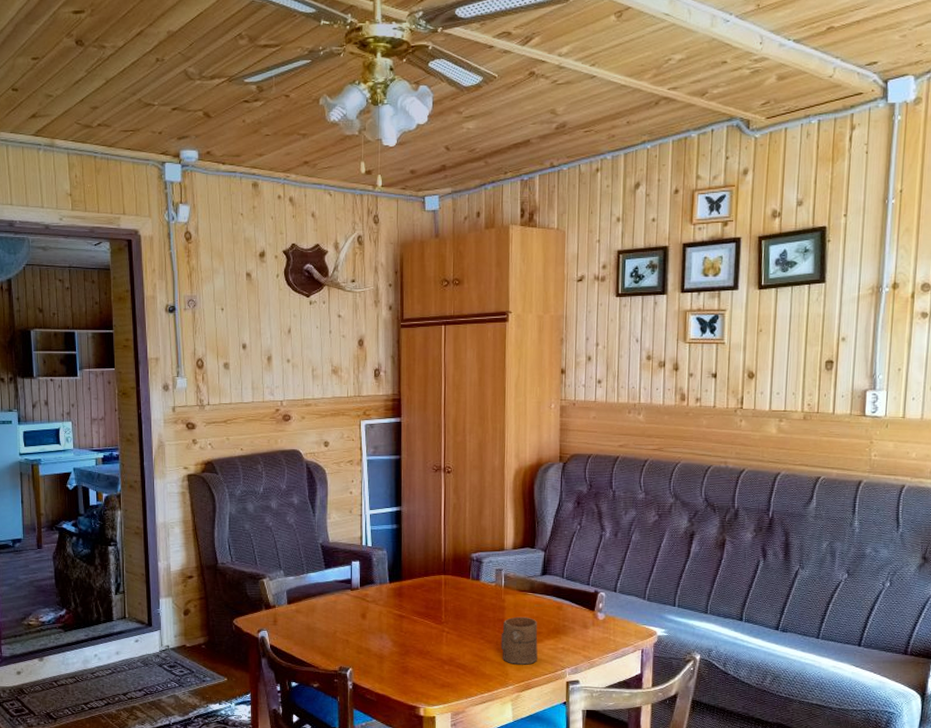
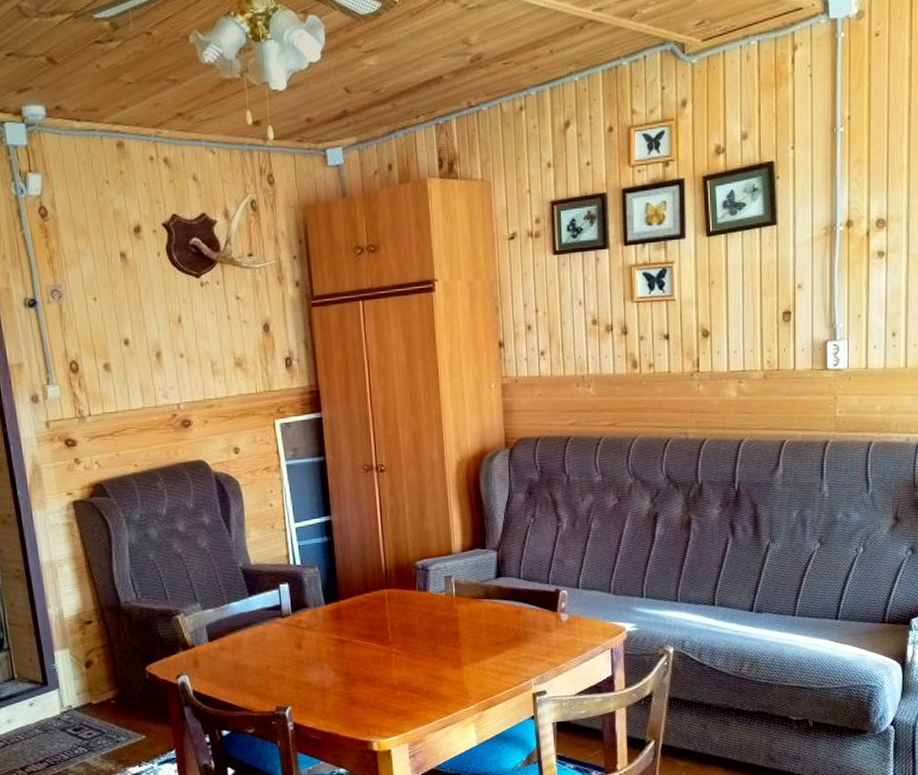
cup: present [501,616,538,665] -> none [456,626,499,681]

